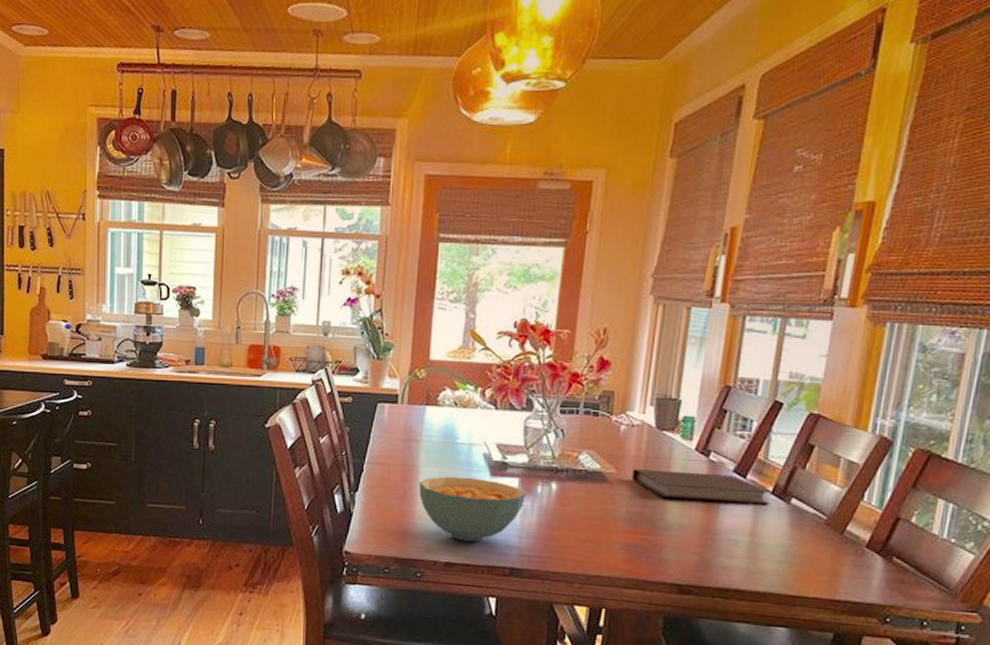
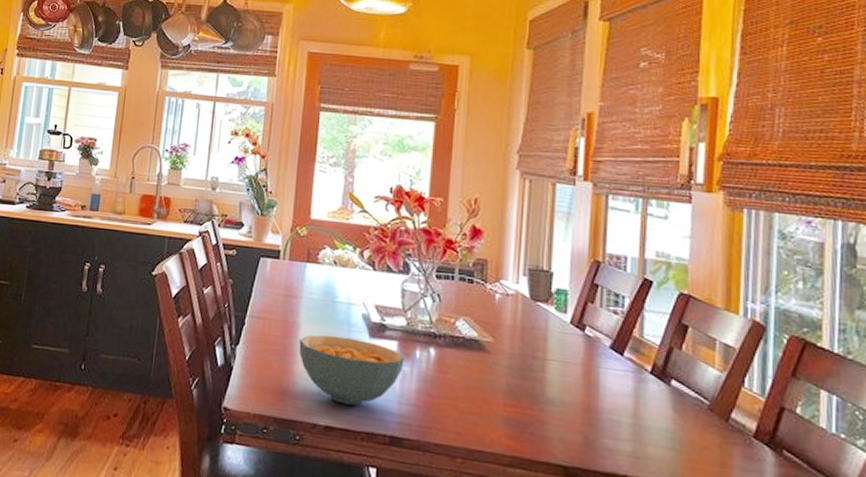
notebook: present [632,469,772,504] -> none [510,339,651,384]

